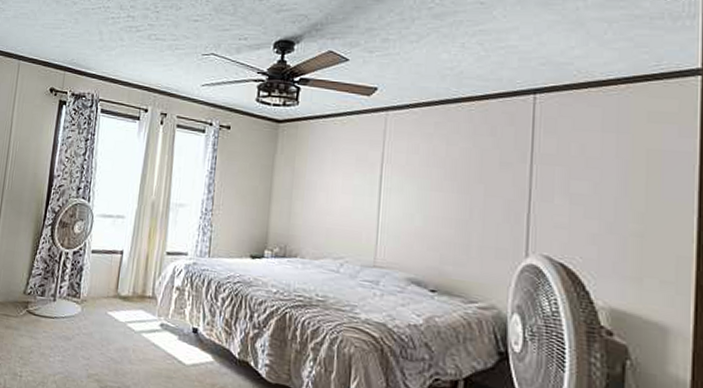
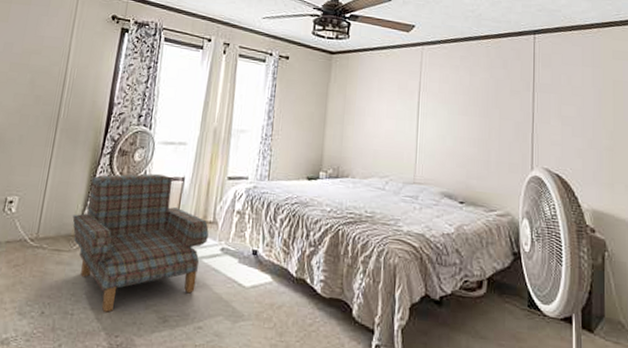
armchair: none [18,245,148,378] -> present [72,173,209,313]

